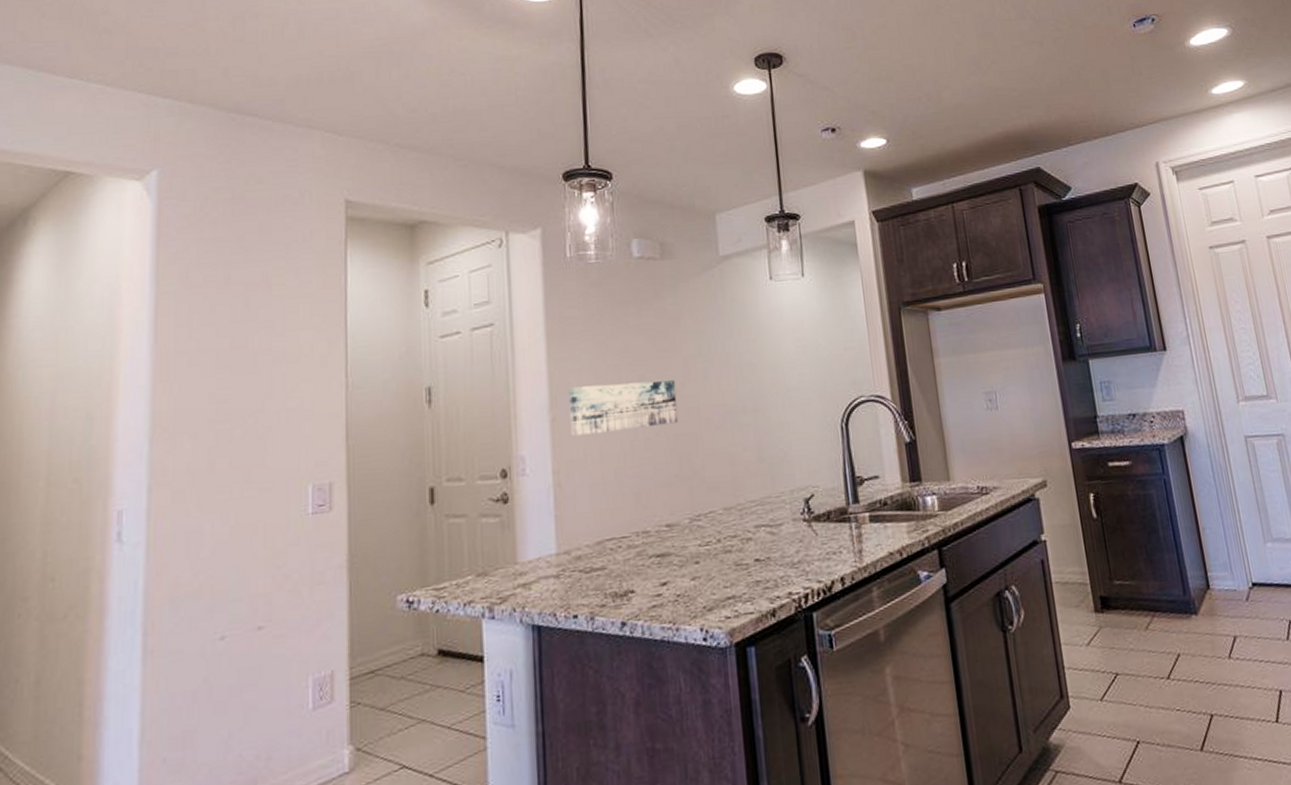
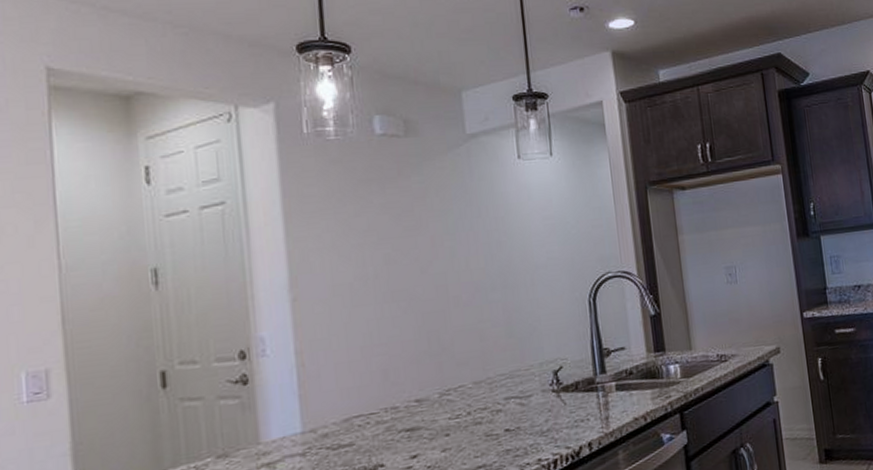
wall art: present [568,380,679,436] -> none [309,259,426,316]

